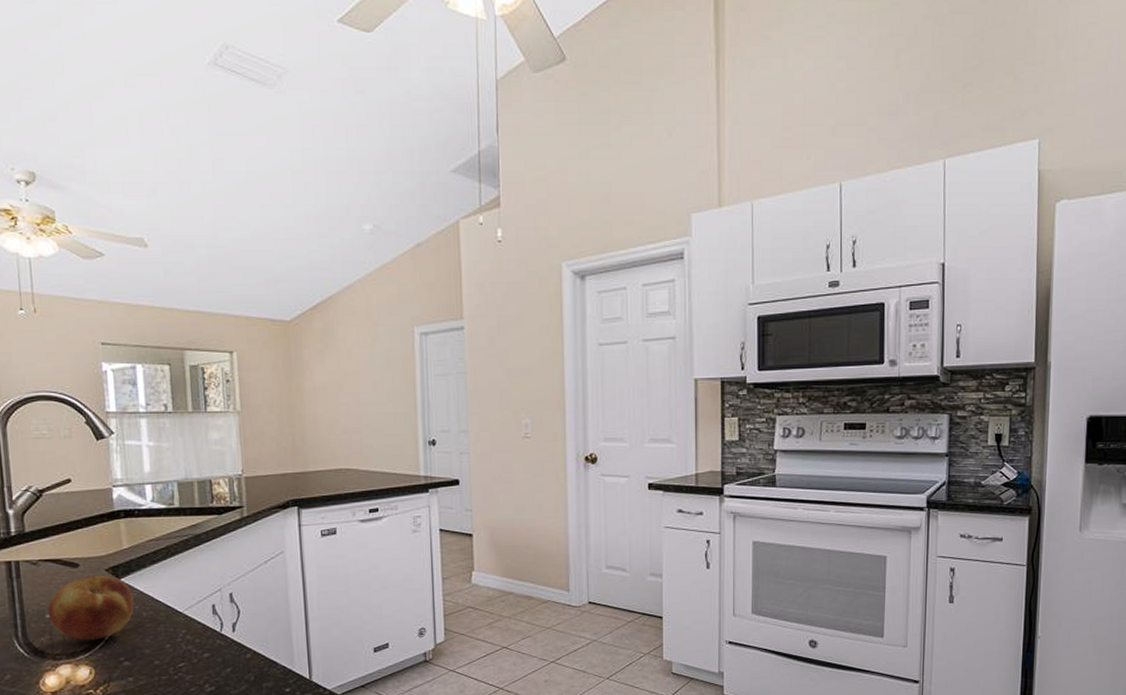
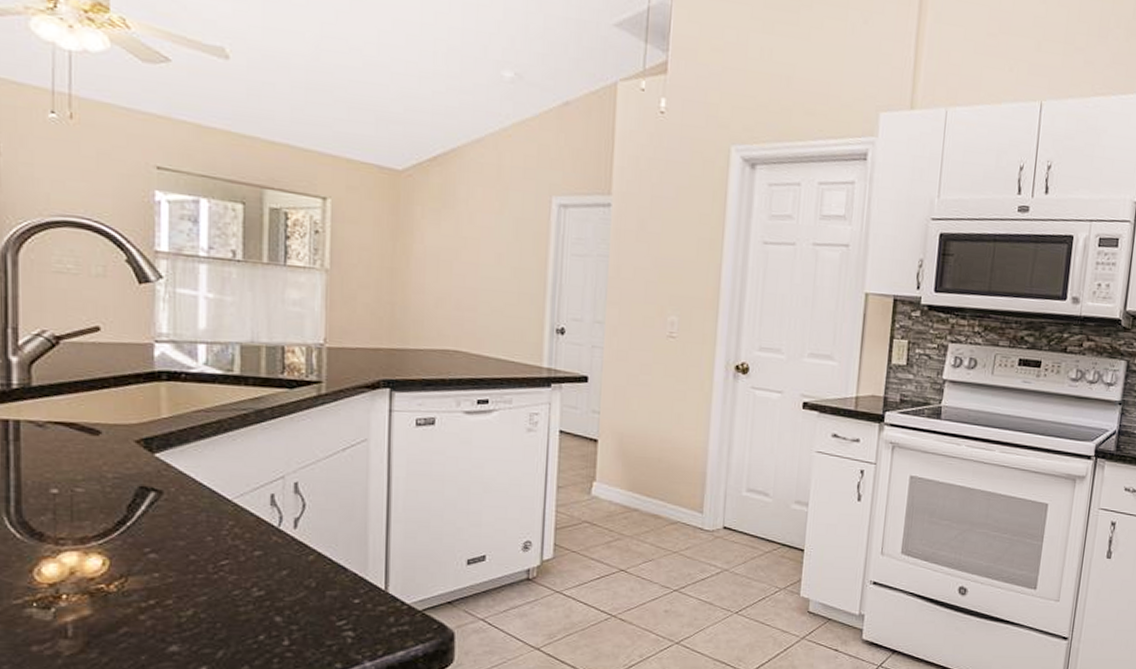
fruit: present [48,575,134,641] -> none [53,446,169,525]

